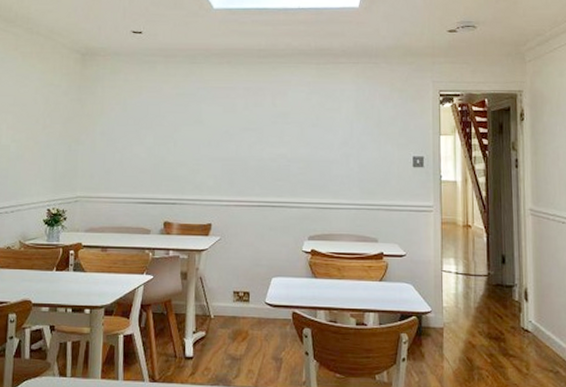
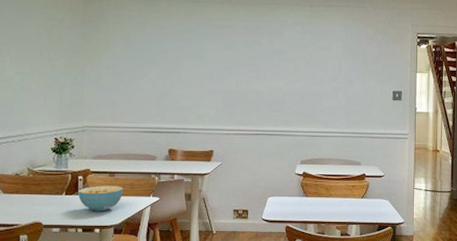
cereal bowl: none [69,261,116,290] -> present [78,185,124,212]

